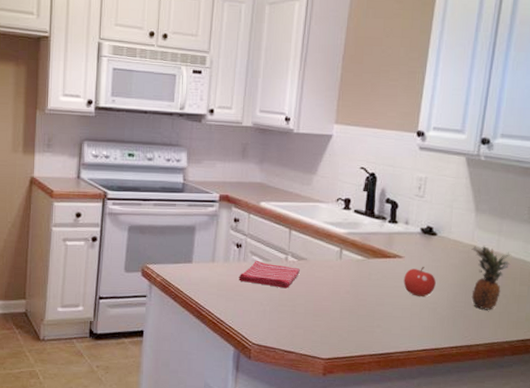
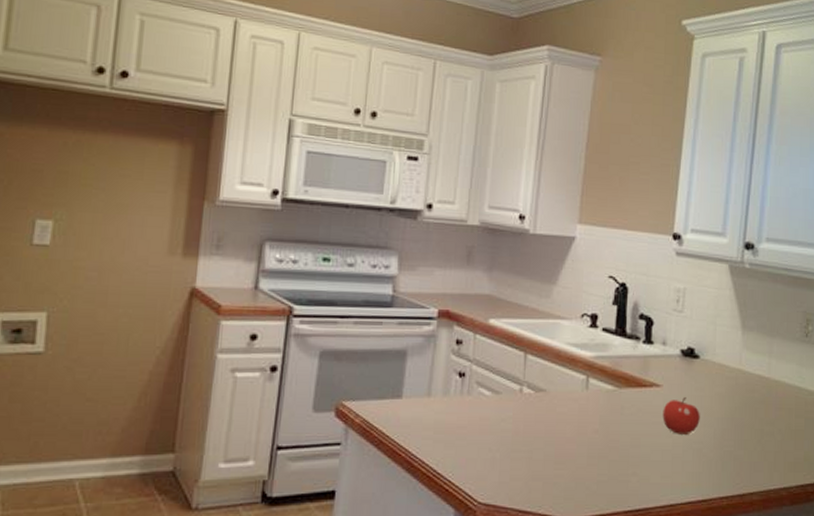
dish towel: present [238,260,300,289] -> none [461,393,538,429]
fruit: present [471,245,511,310] -> none [739,369,784,449]

